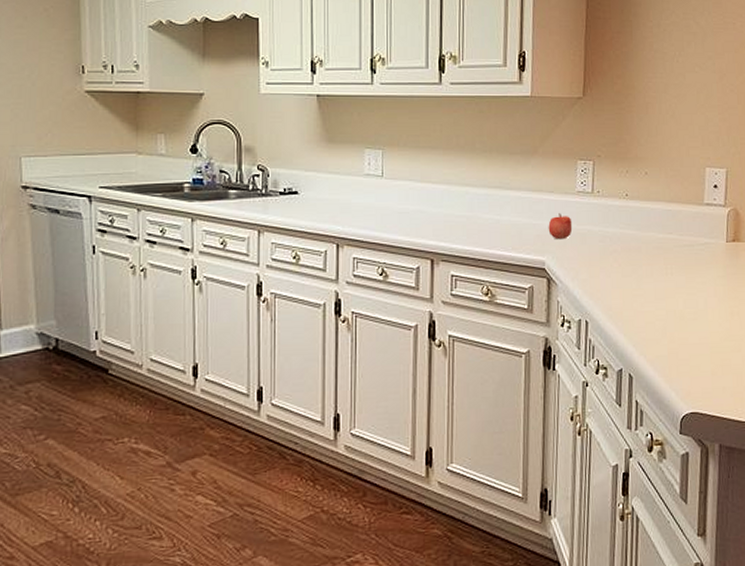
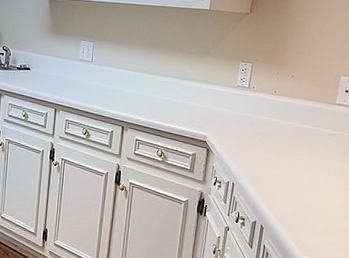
apple: present [548,213,573,240] -> none [212,101,231,121]

